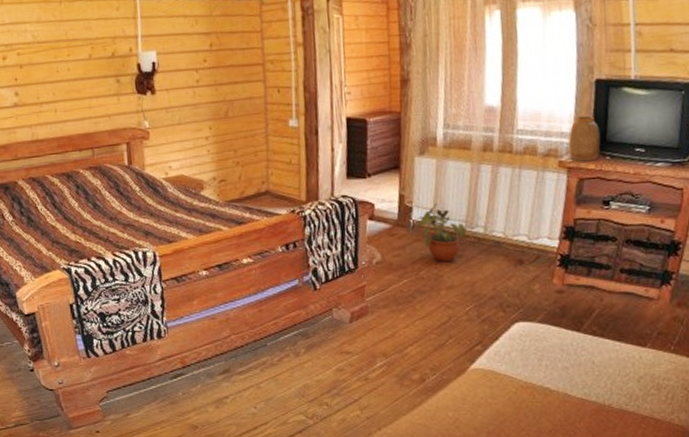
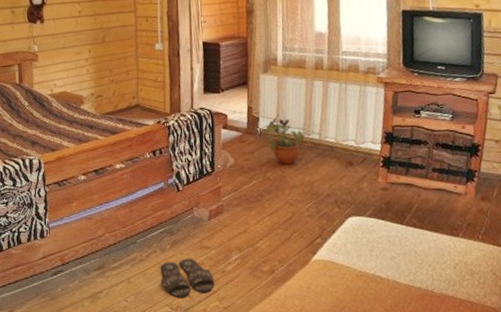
slippers: none [293,363,356,406] -> present [160,258,215,299]
vase: present [568,115,601,162] -> none [383,39,410,78]

